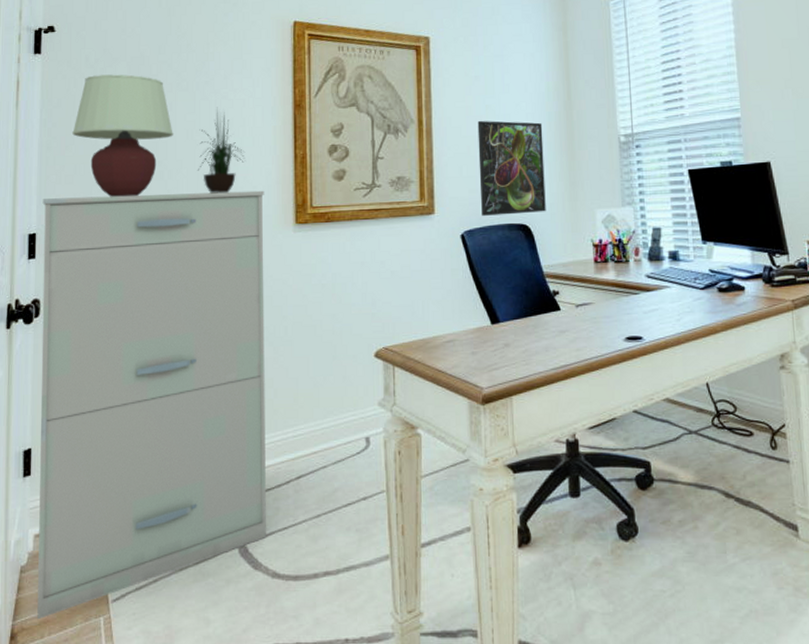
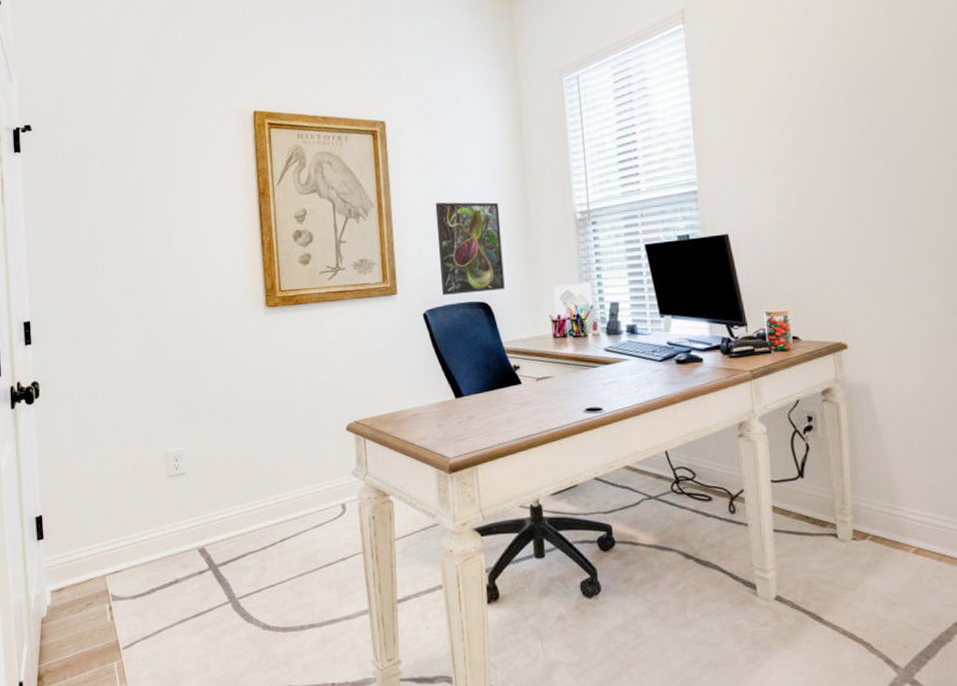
filing cabinet: present [37,190,267,620] -> none [33,276,257,664]
table lamp: present [72,74,173,197] -> none [55,169,148,286]
potted plant: present [197,107,245,194] -> none [171,197,216,281]

